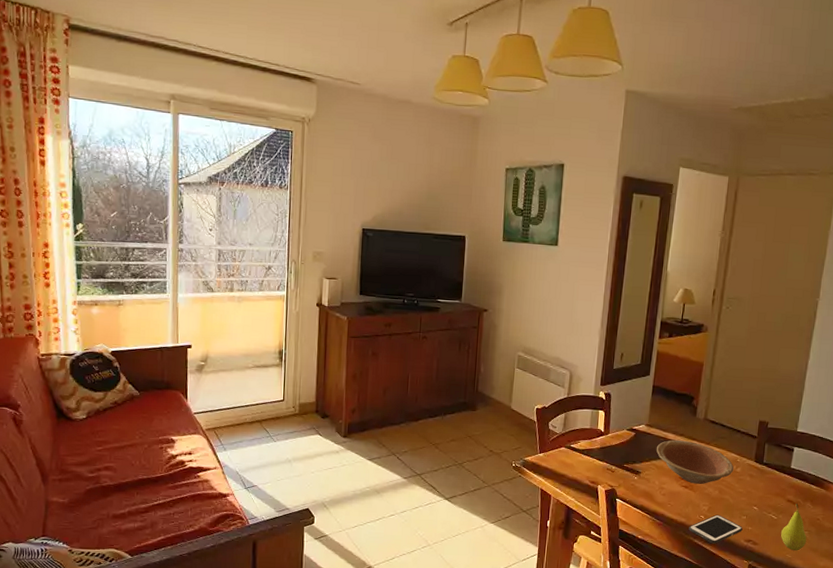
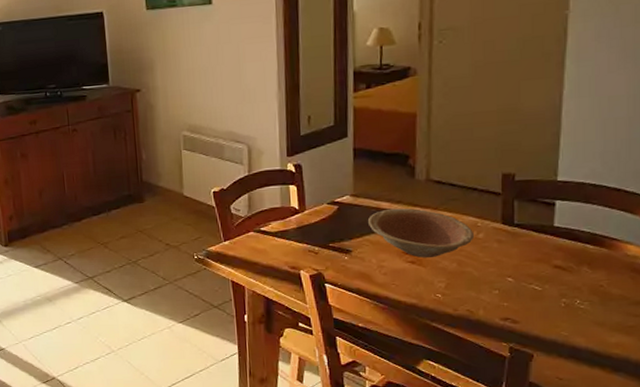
cell phone: present [689,514,743,544] -> none [423,291,496,326]
fruit: present [781,504,807,551] -> none [550,269,588,327]

